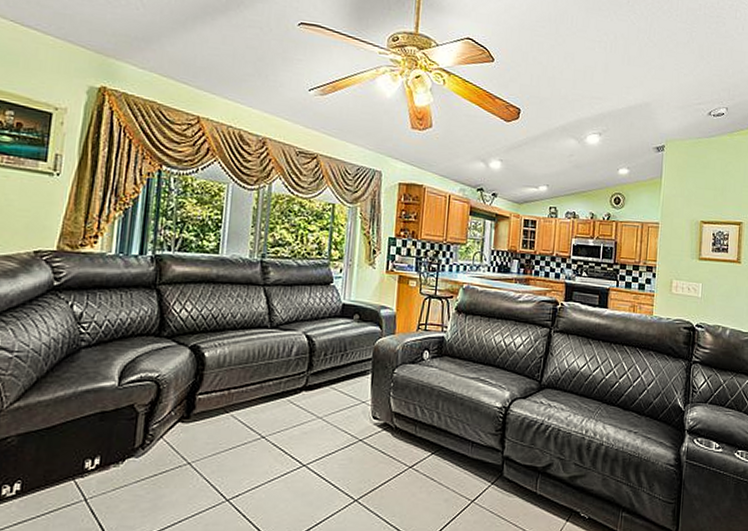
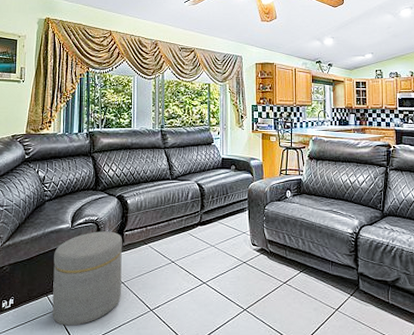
ottoman: none [80,393,193,521] -> present [52,231,122,326]

